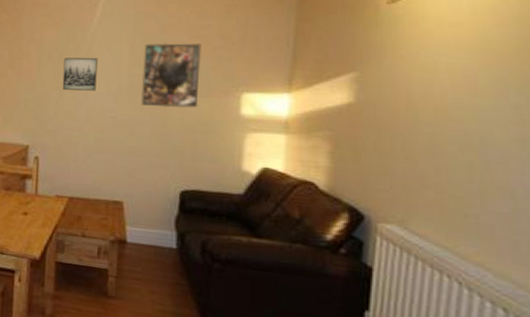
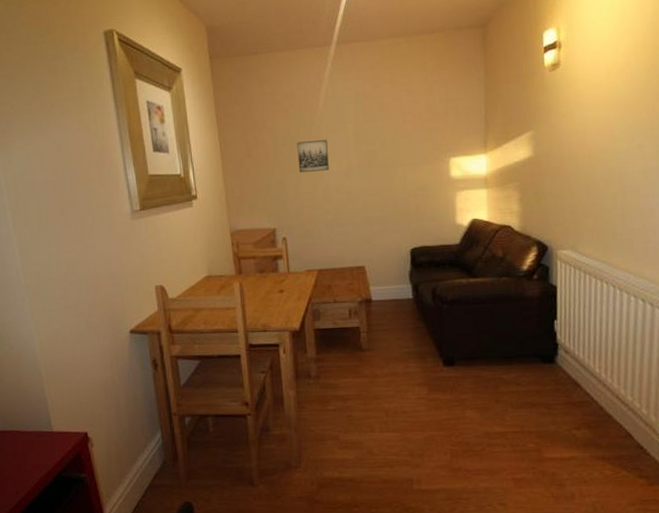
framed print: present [141,43,201,108] -> none [366,118,417,178]

